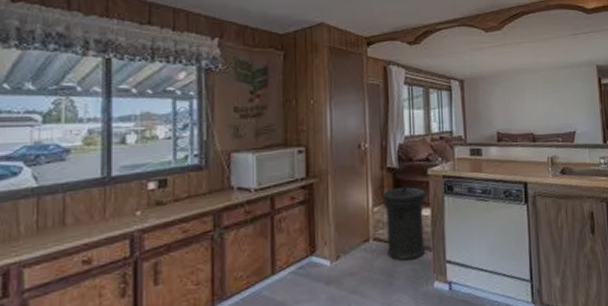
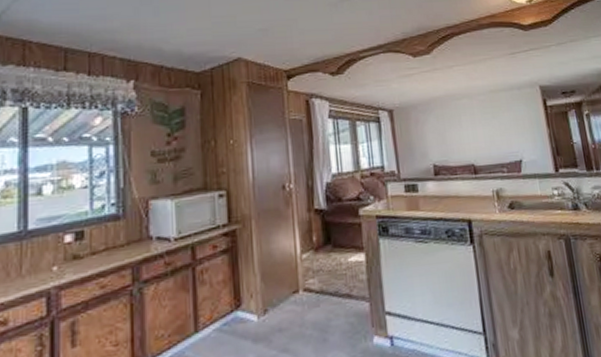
trash can: present [382,186,427,261] -> none [310,229,362,314]

